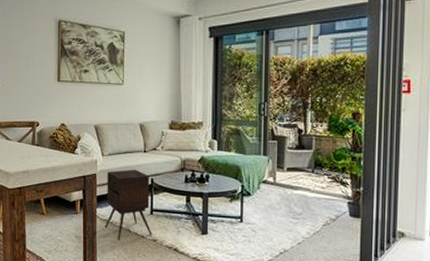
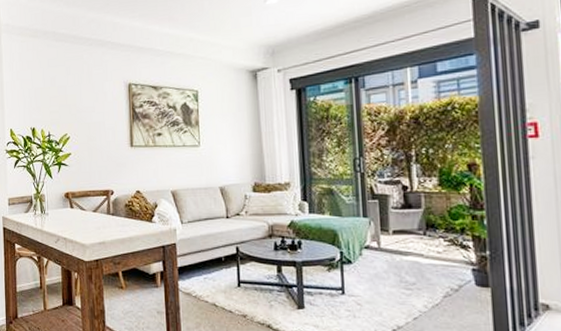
side table: present [104,169,152,241] -> none [187,237,241,317]

